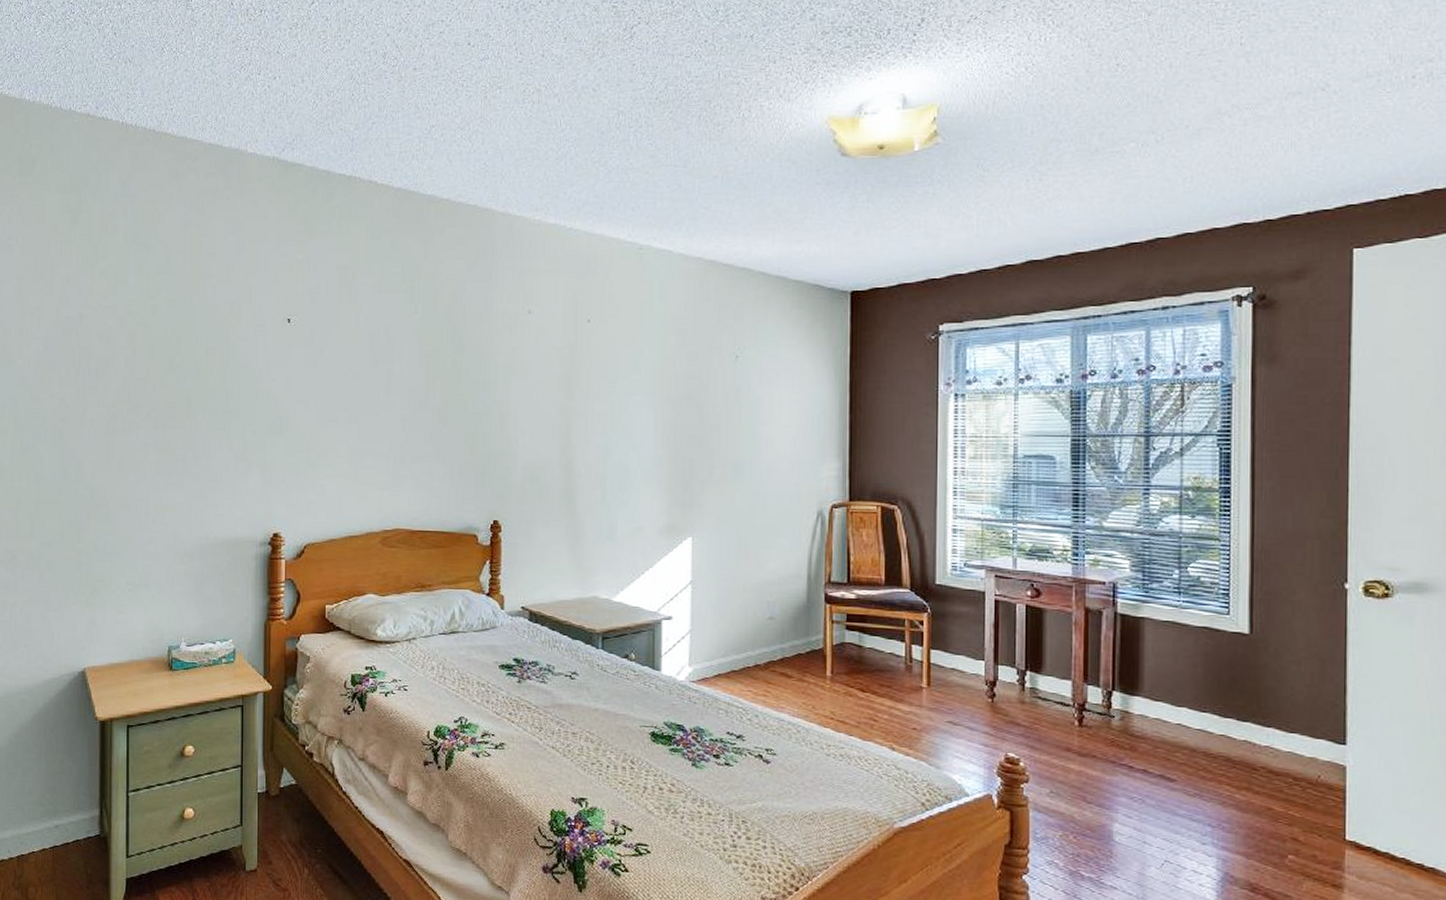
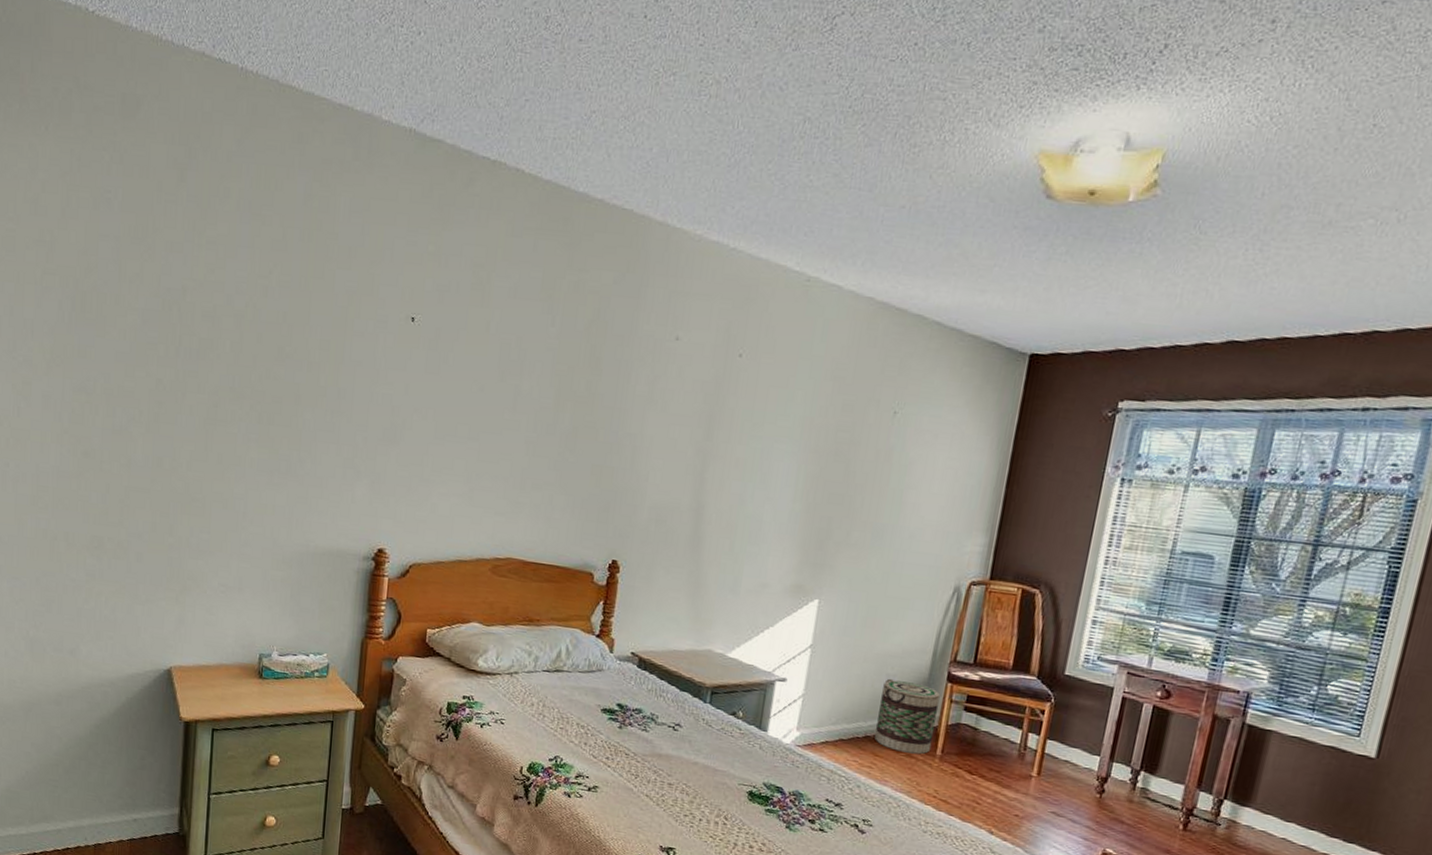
basket: none [765,606,821,678] -> present [875,678,941,755]

